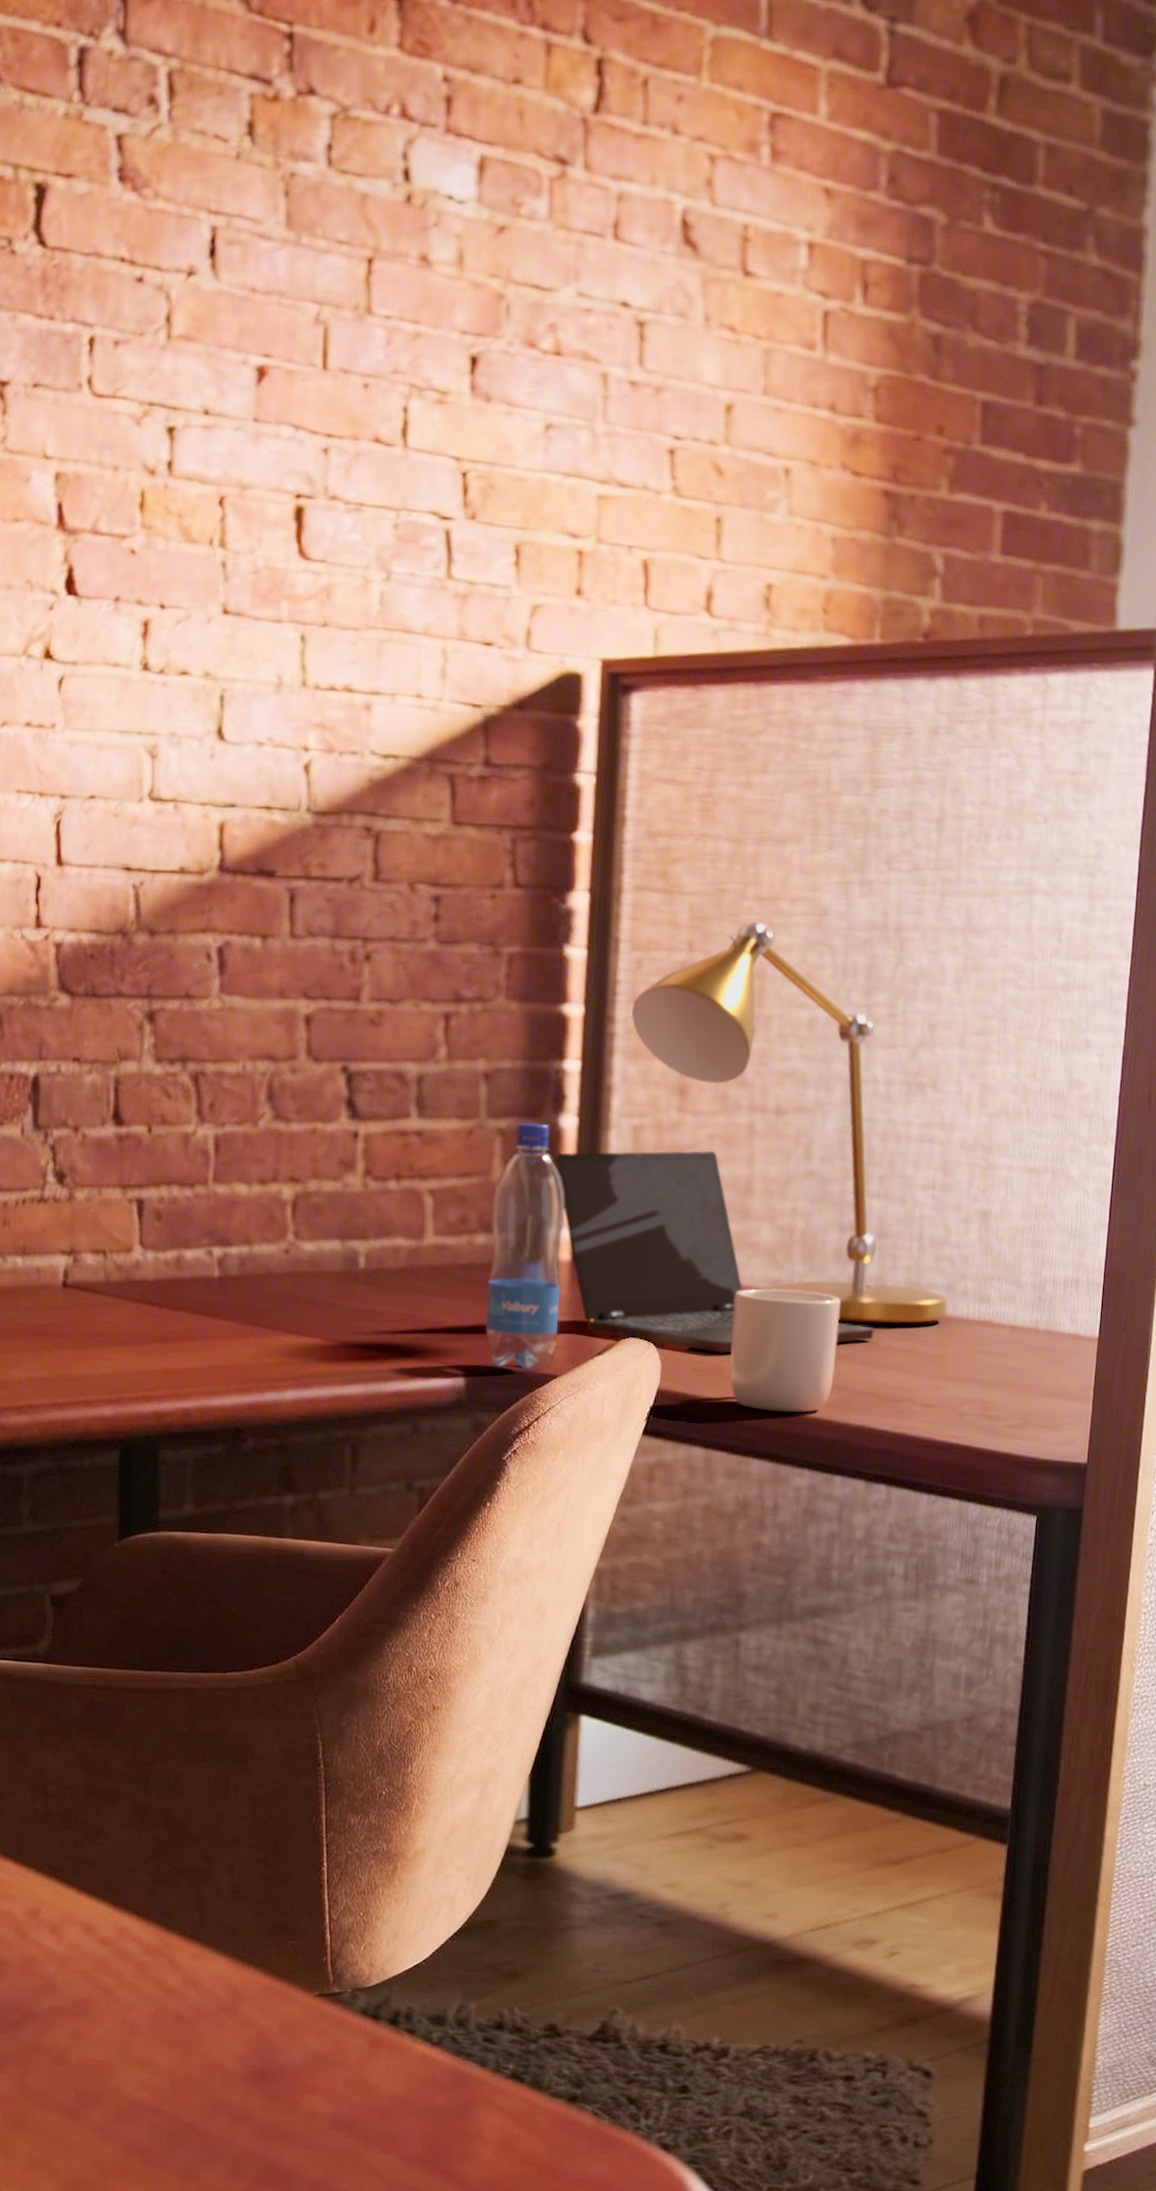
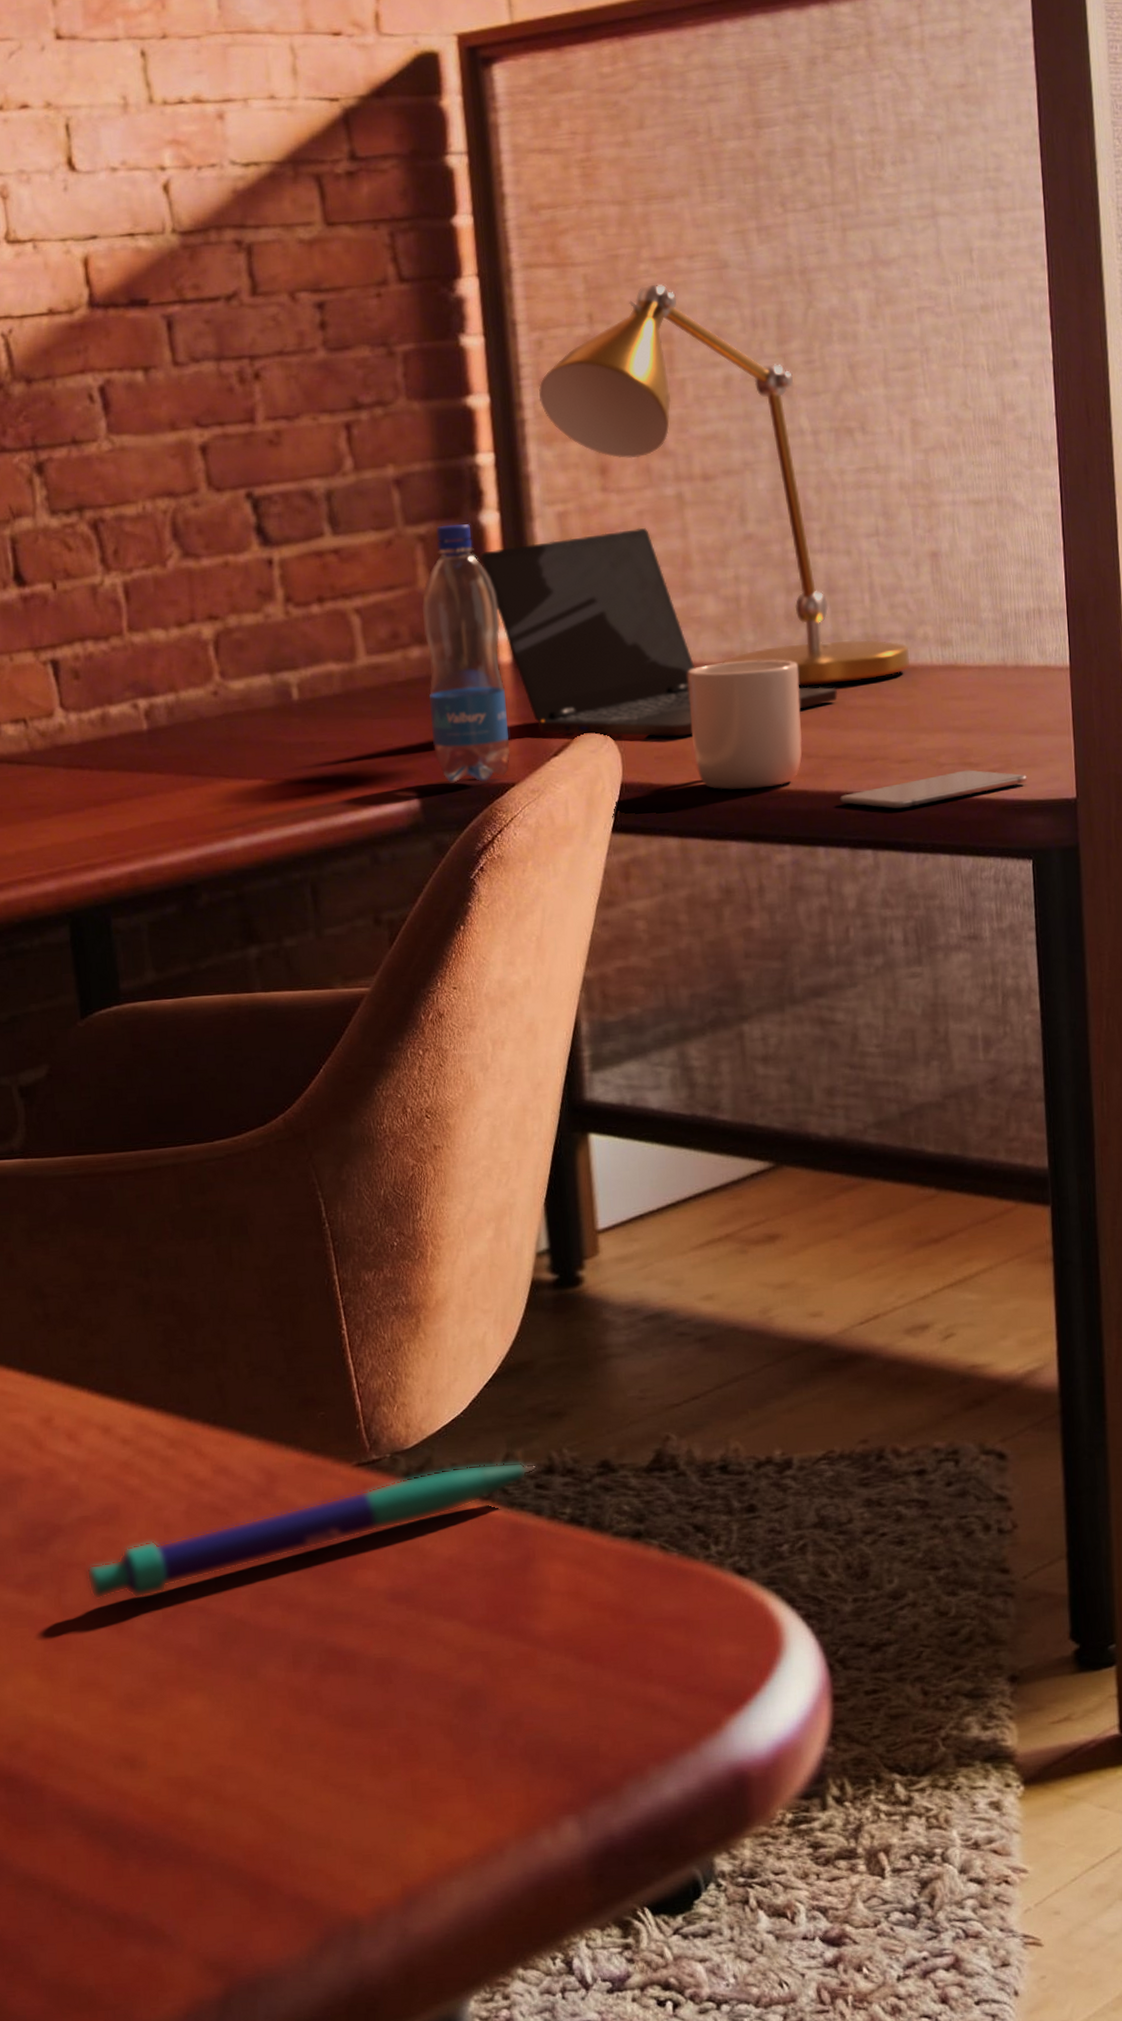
pen: none [50,2010,486,2091] -> present [85,1461,536,1600]
smartphone: none [862,1422,1044,1451] -> present [840,770,1028,809]

